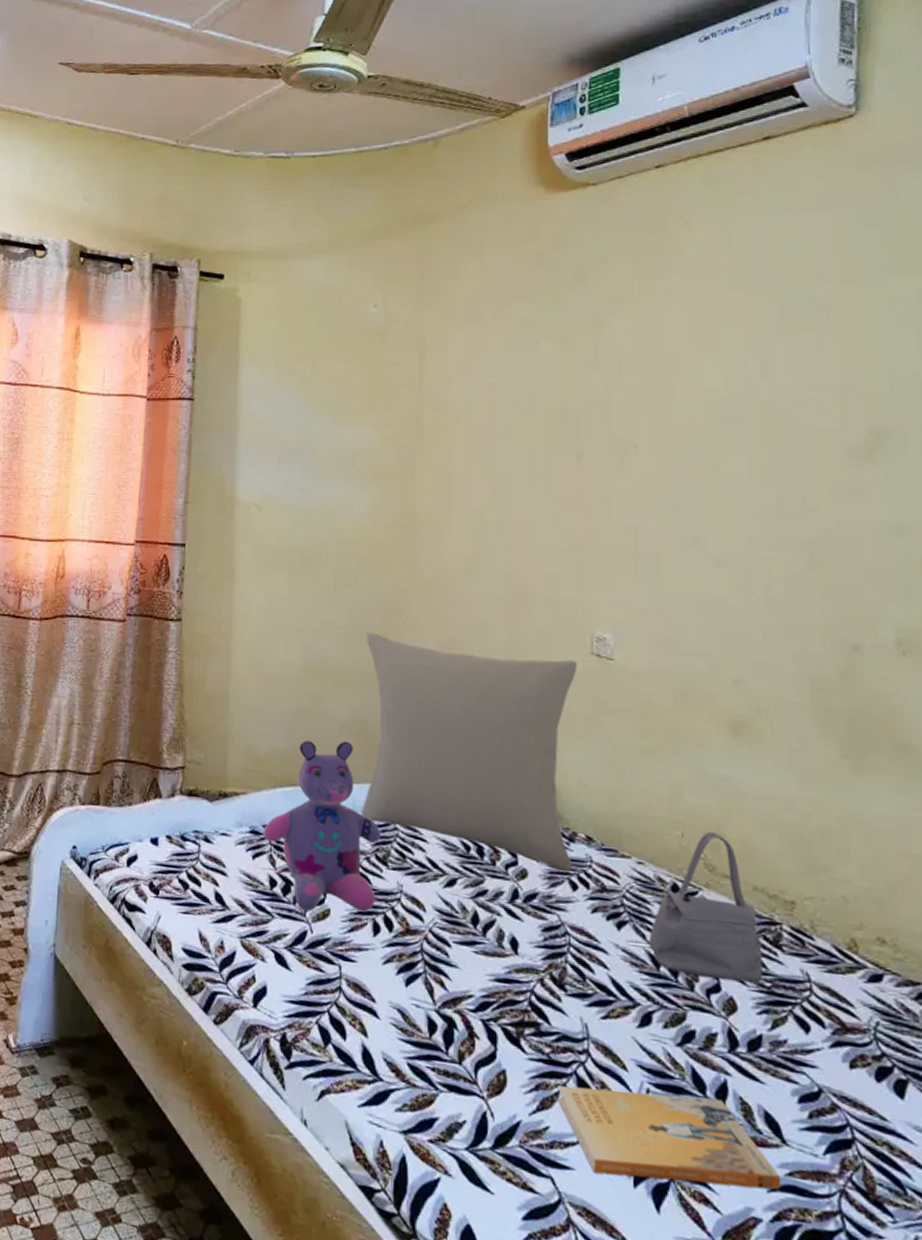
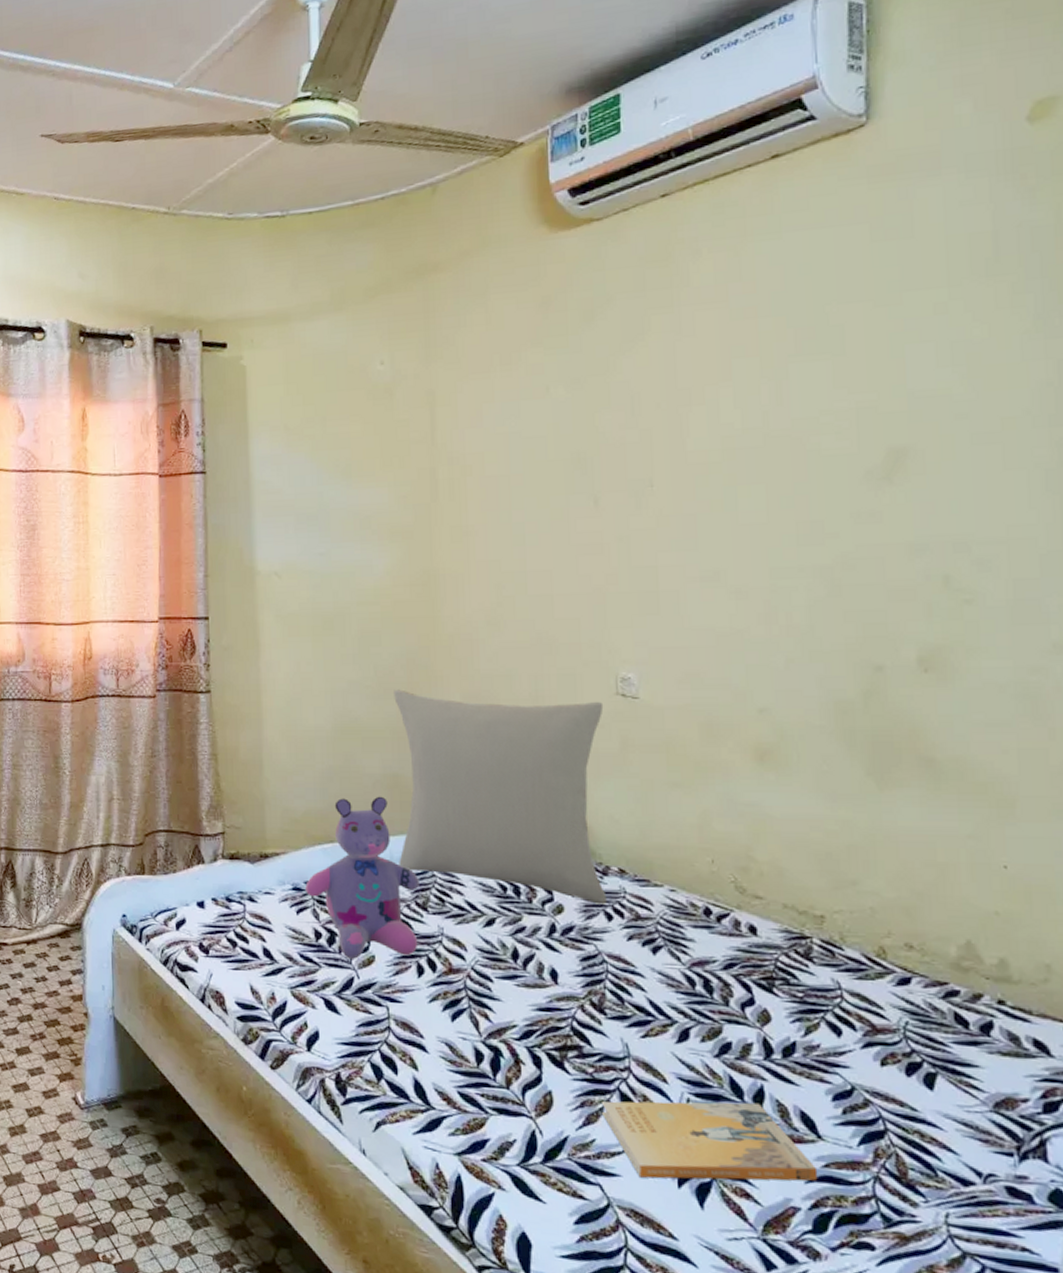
handbag: present [649,831,763,983] -> none [683,855,795,994]

